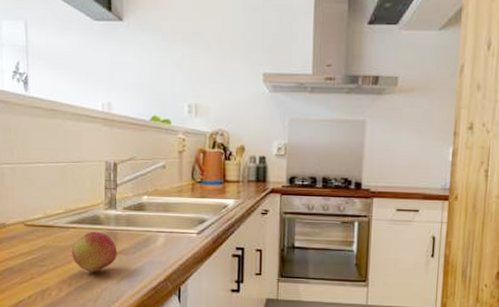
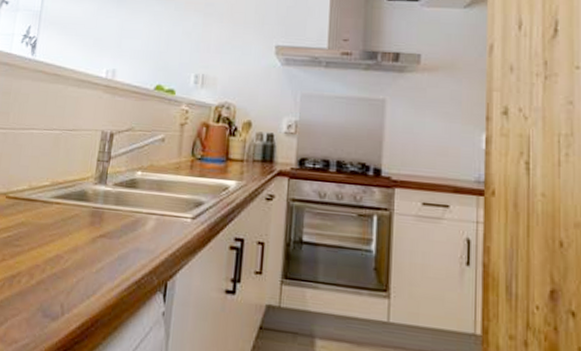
apple: present [71,231,117,273] -> none [50,208,101,258]

